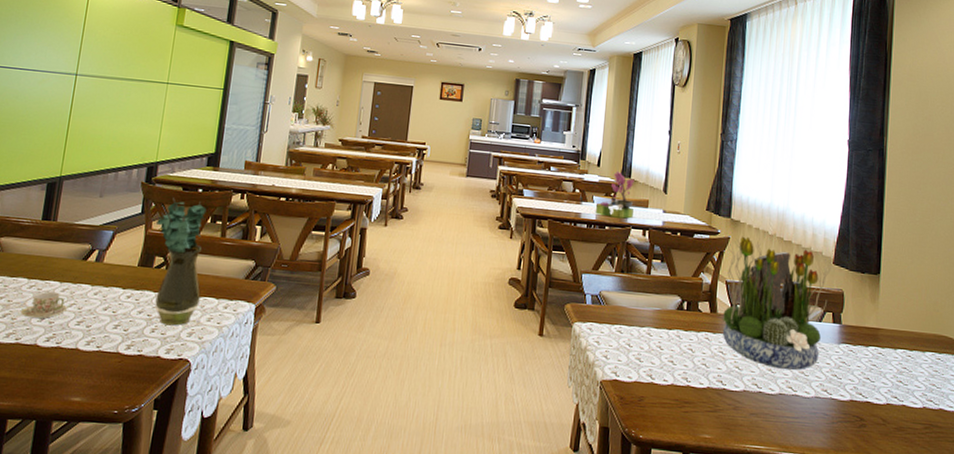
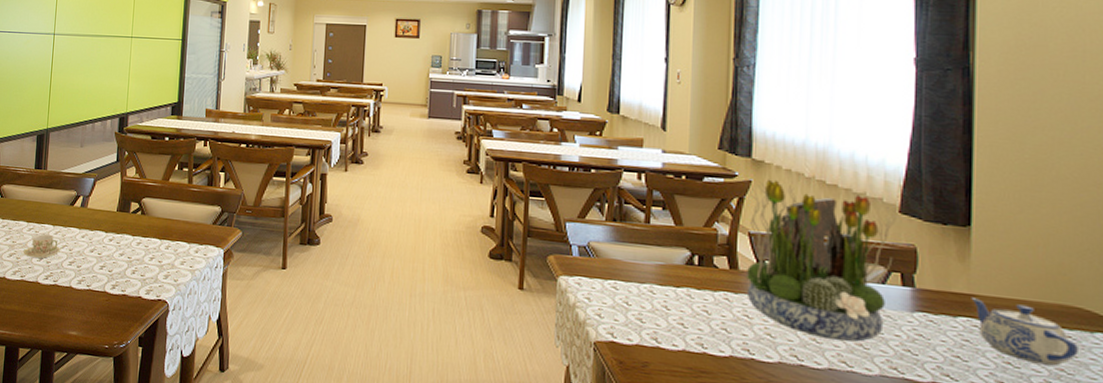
vase: present [154,196,207,326] -> none [130,145,174,268]
flower arrangement: present [595,171,635,220] -> none [577,106,625,161]
teapot: none [878,331,944,382] -> present [971,298,1078,367]

